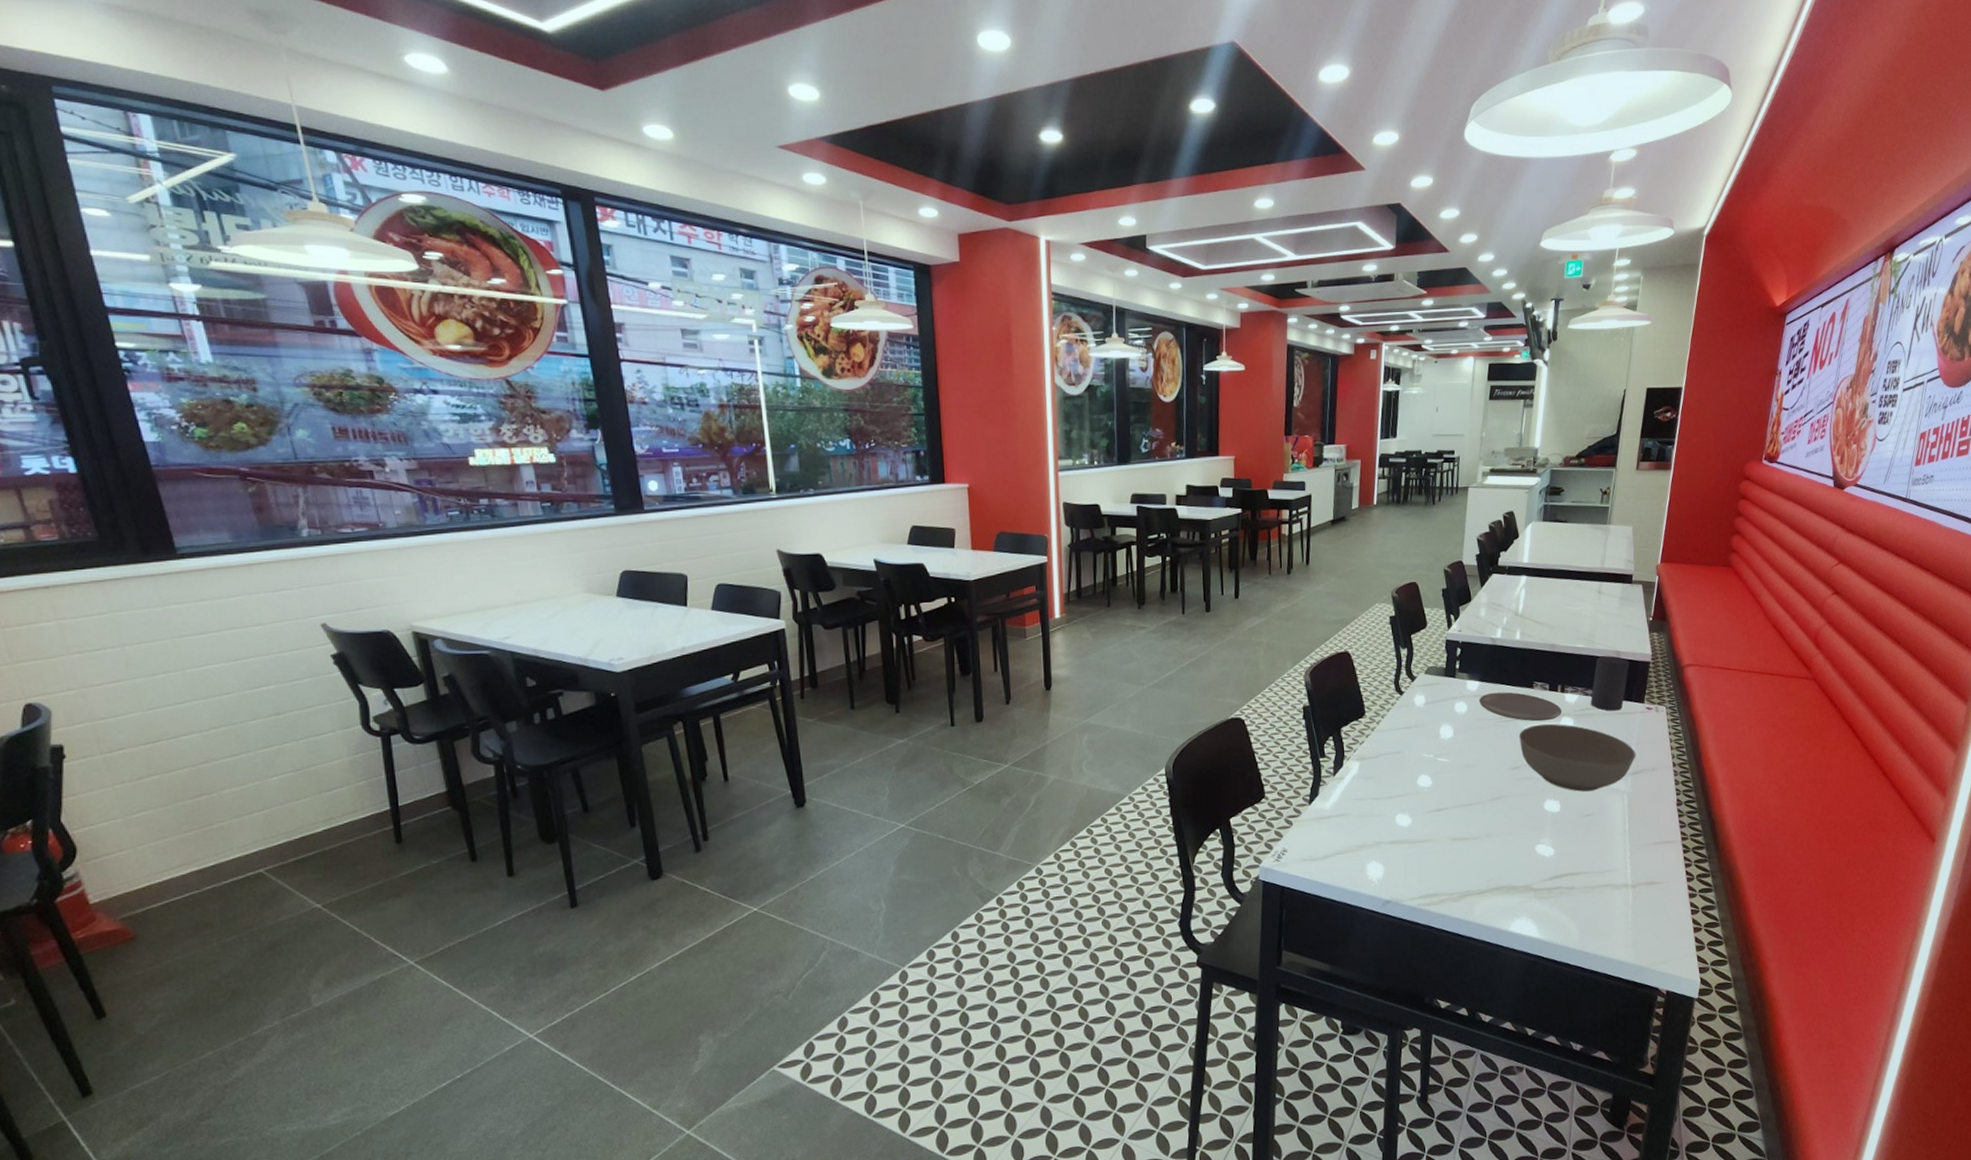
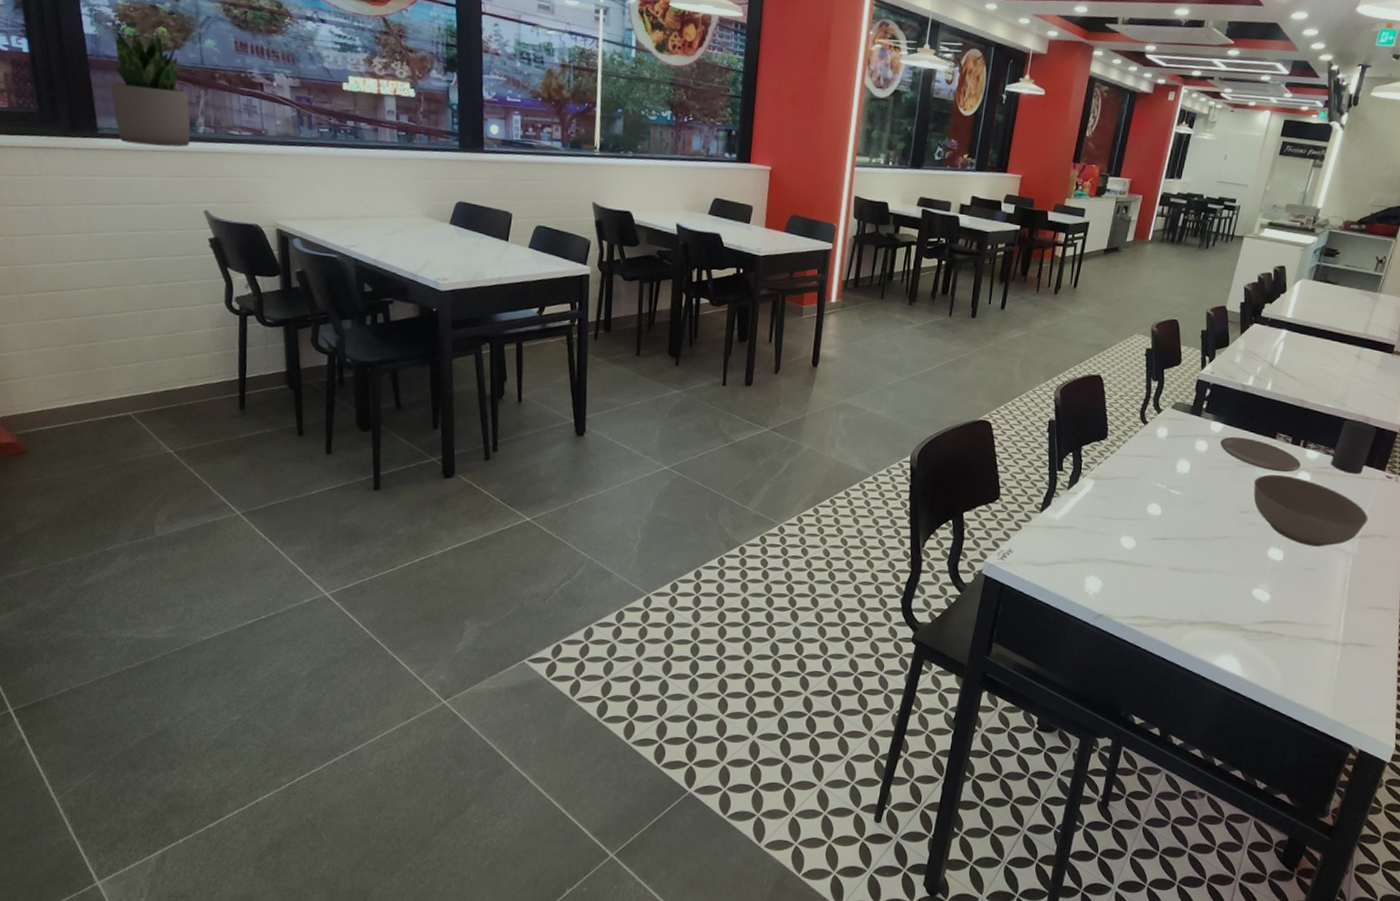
planter: none [169,426,293,561] -> present [102,29,191,148]

